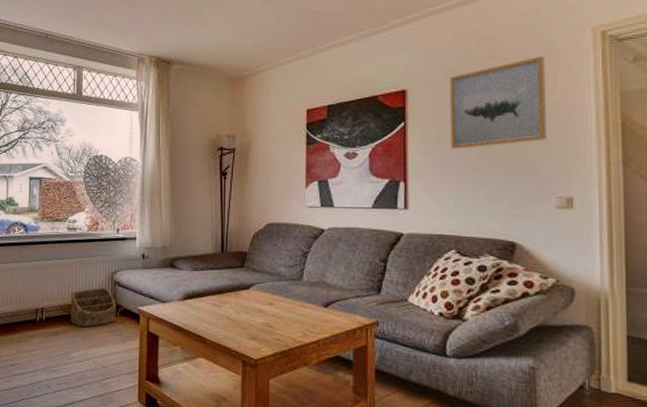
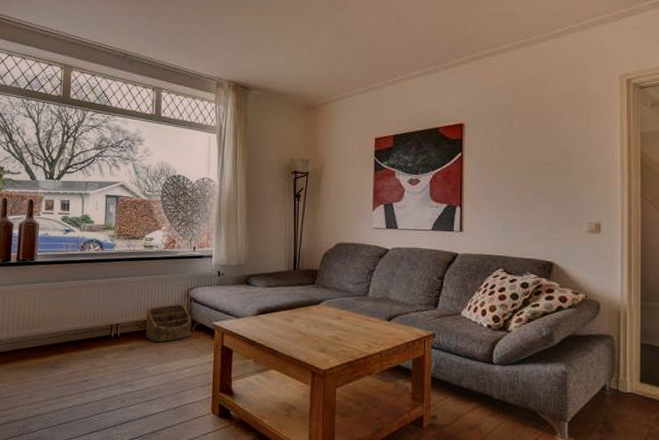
wall art: present [450,56,546,149] -> none [501,98,581,178]

